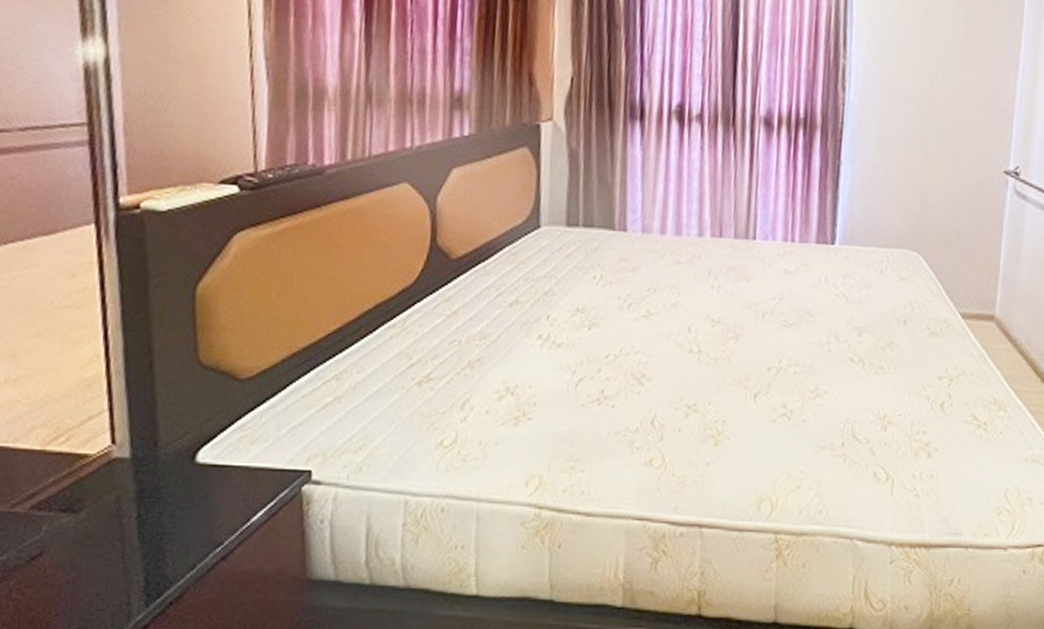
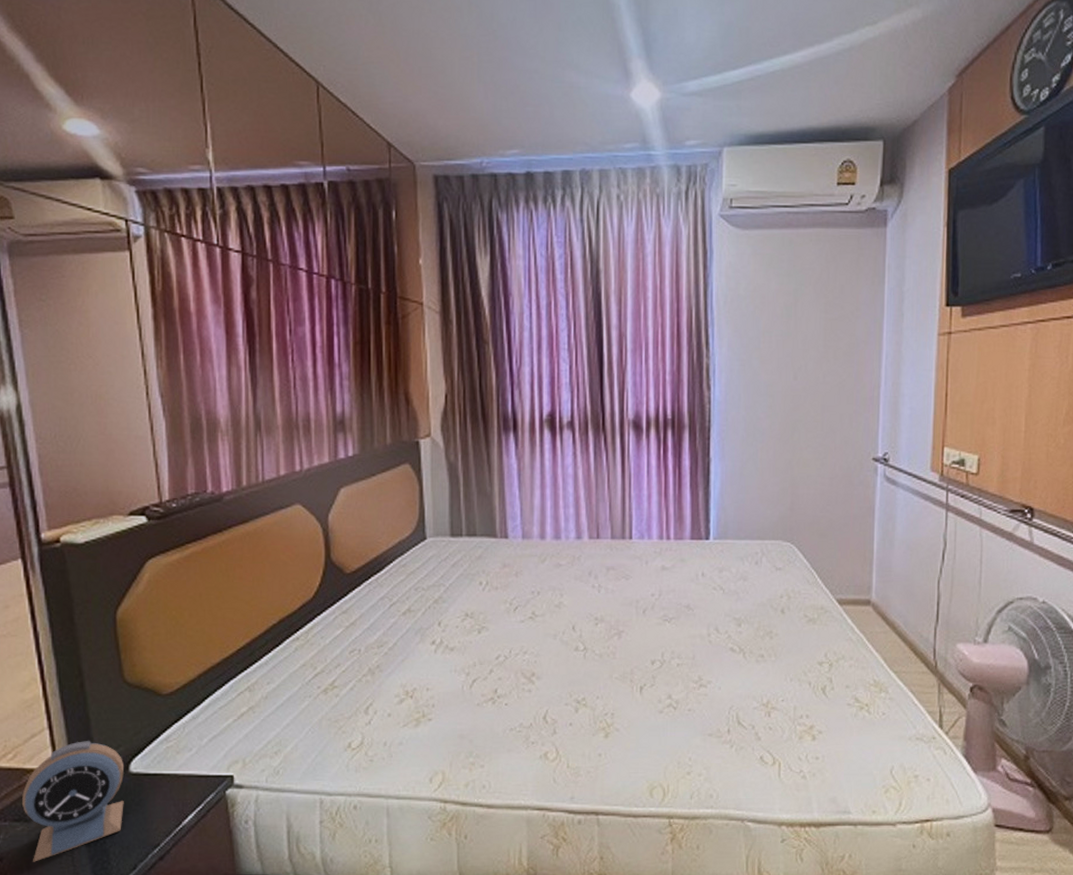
alarm clock: none [71,426,191,558] -> present [22,741,125,862]

